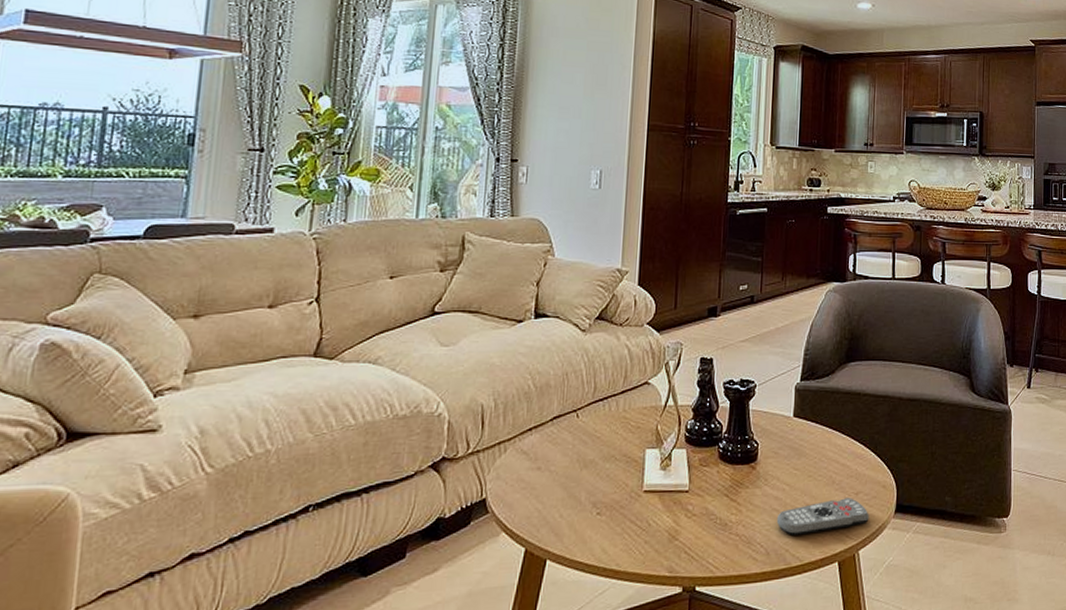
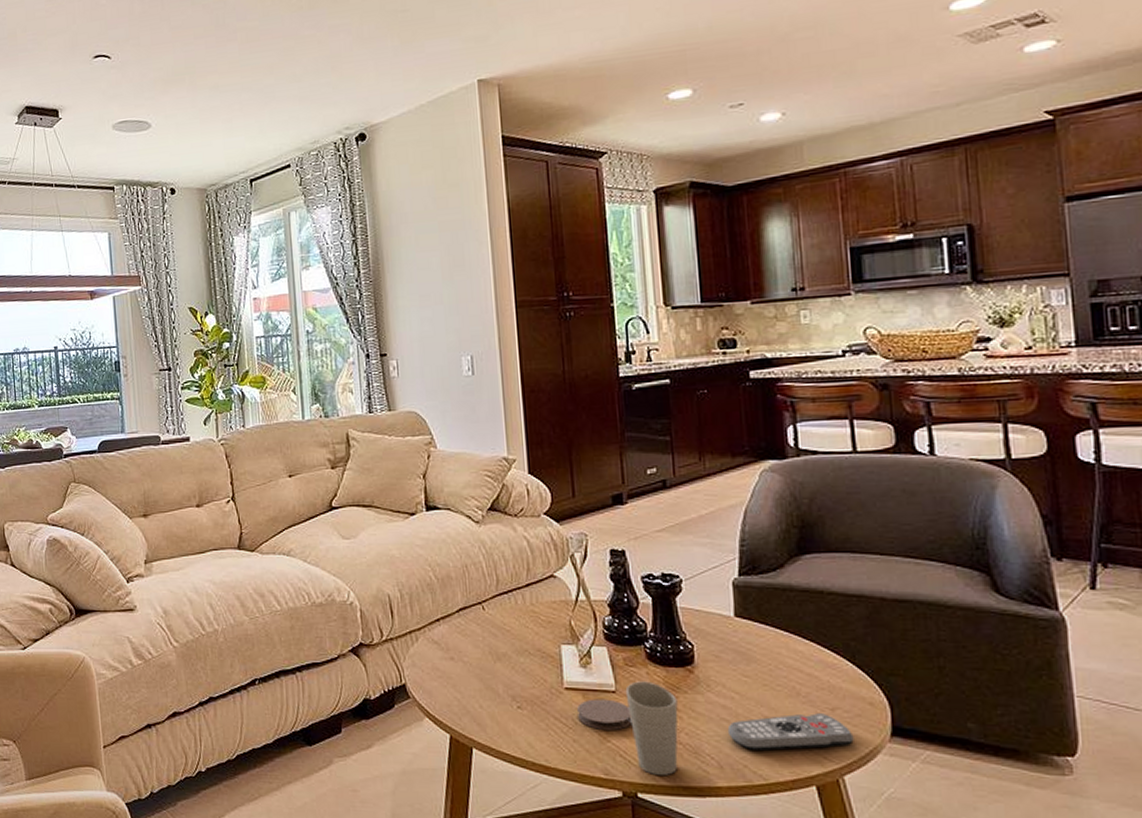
coaster: none [652,499,700,529] -> present [577,699,632,730]
cup: none [697,479,740,567] -> present [625,681,678,775]

